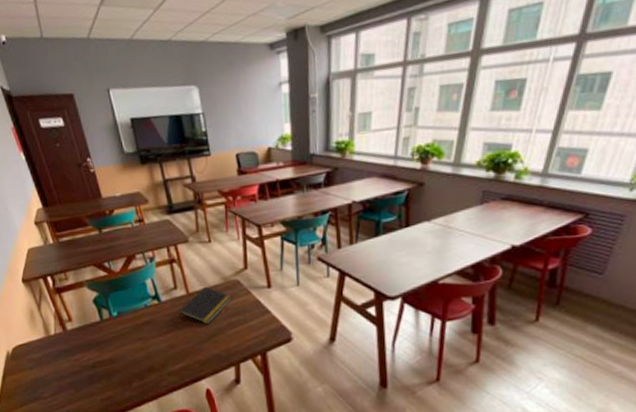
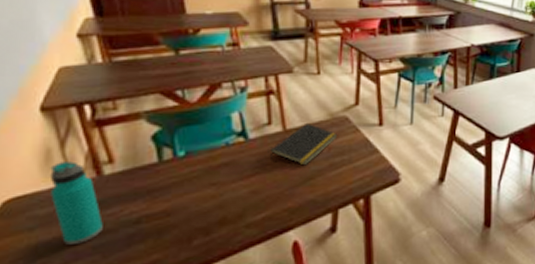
water bottle: none [35,320,73,381] -> present [49,161,103,245]

